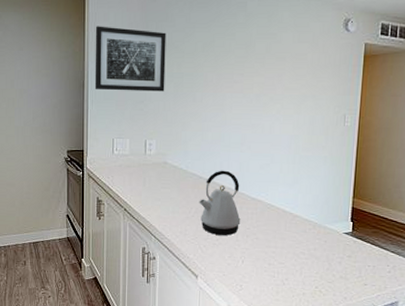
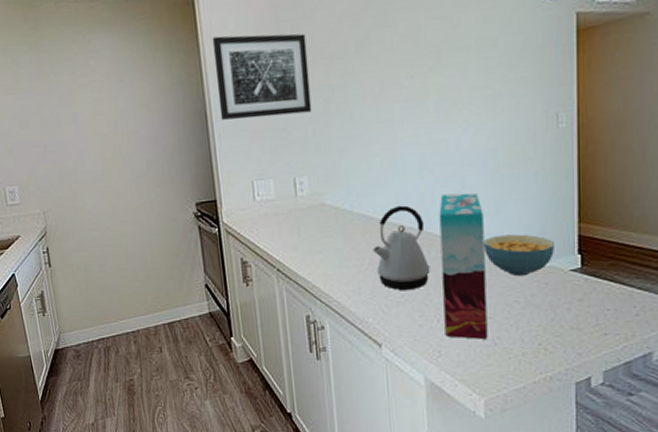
cereal box: none [247,165,284,279] -> present [439,193,488,339]
cereal bowl: none [281,201,334,234] -> present [483,234,554,277]

